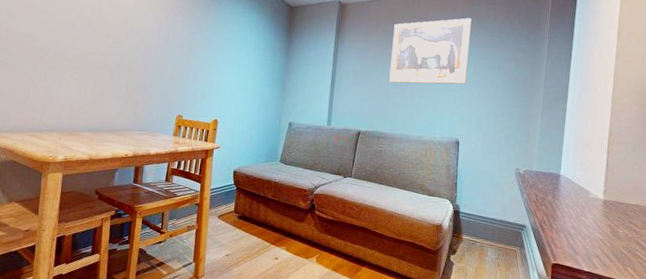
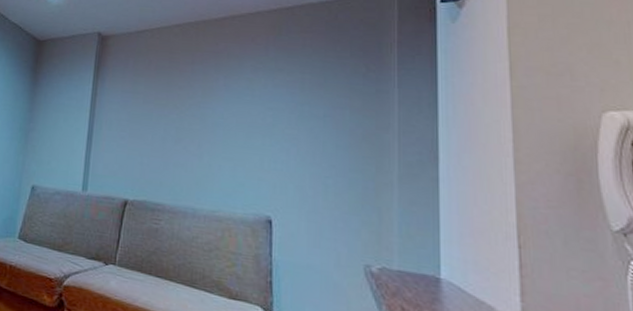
wall art: present [389,18,472,84] -> none [166,50,280,139]

